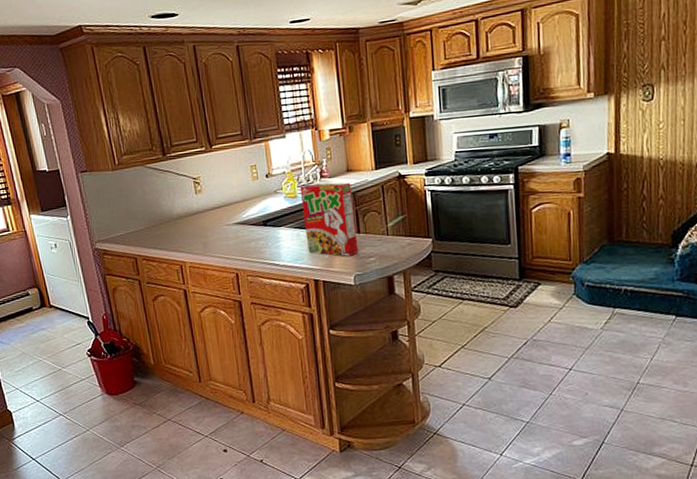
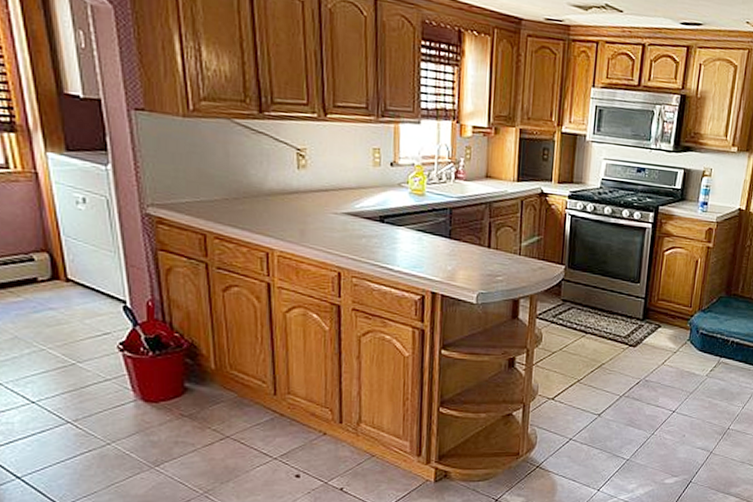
cereal box: present [300,182,359,257] -> none [428,183,488,272]

